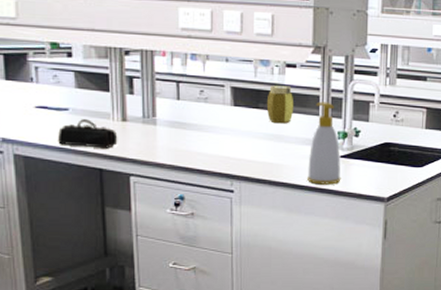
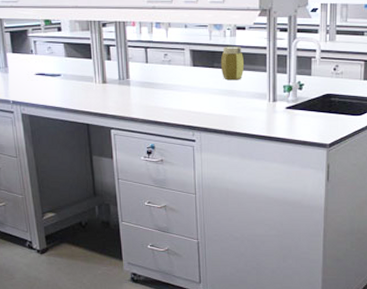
pencil case: present [57,119,118,149] -> none [53,83,100,107]
soap bottle: present [306,101,341,185] -> none [257,59,288,133]

